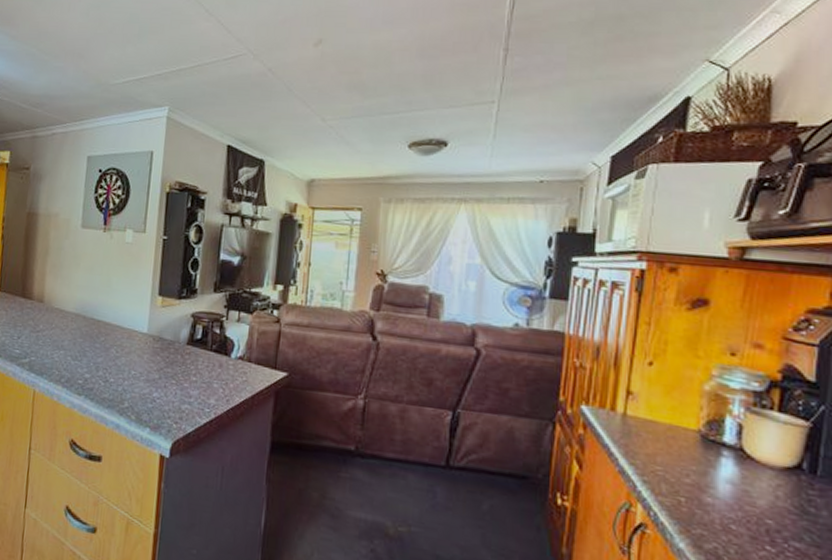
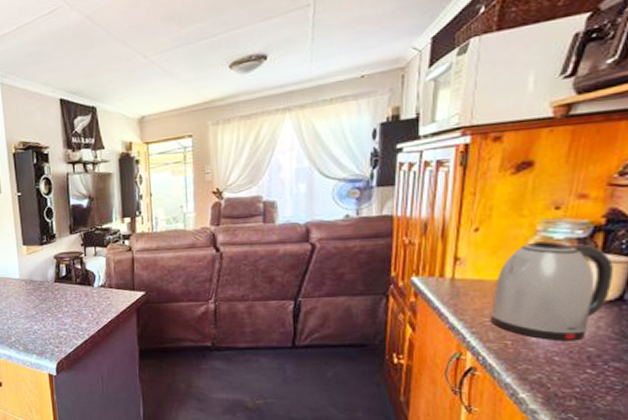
kettle: none [664,387,790,509] -> present [491,241,613,341]

